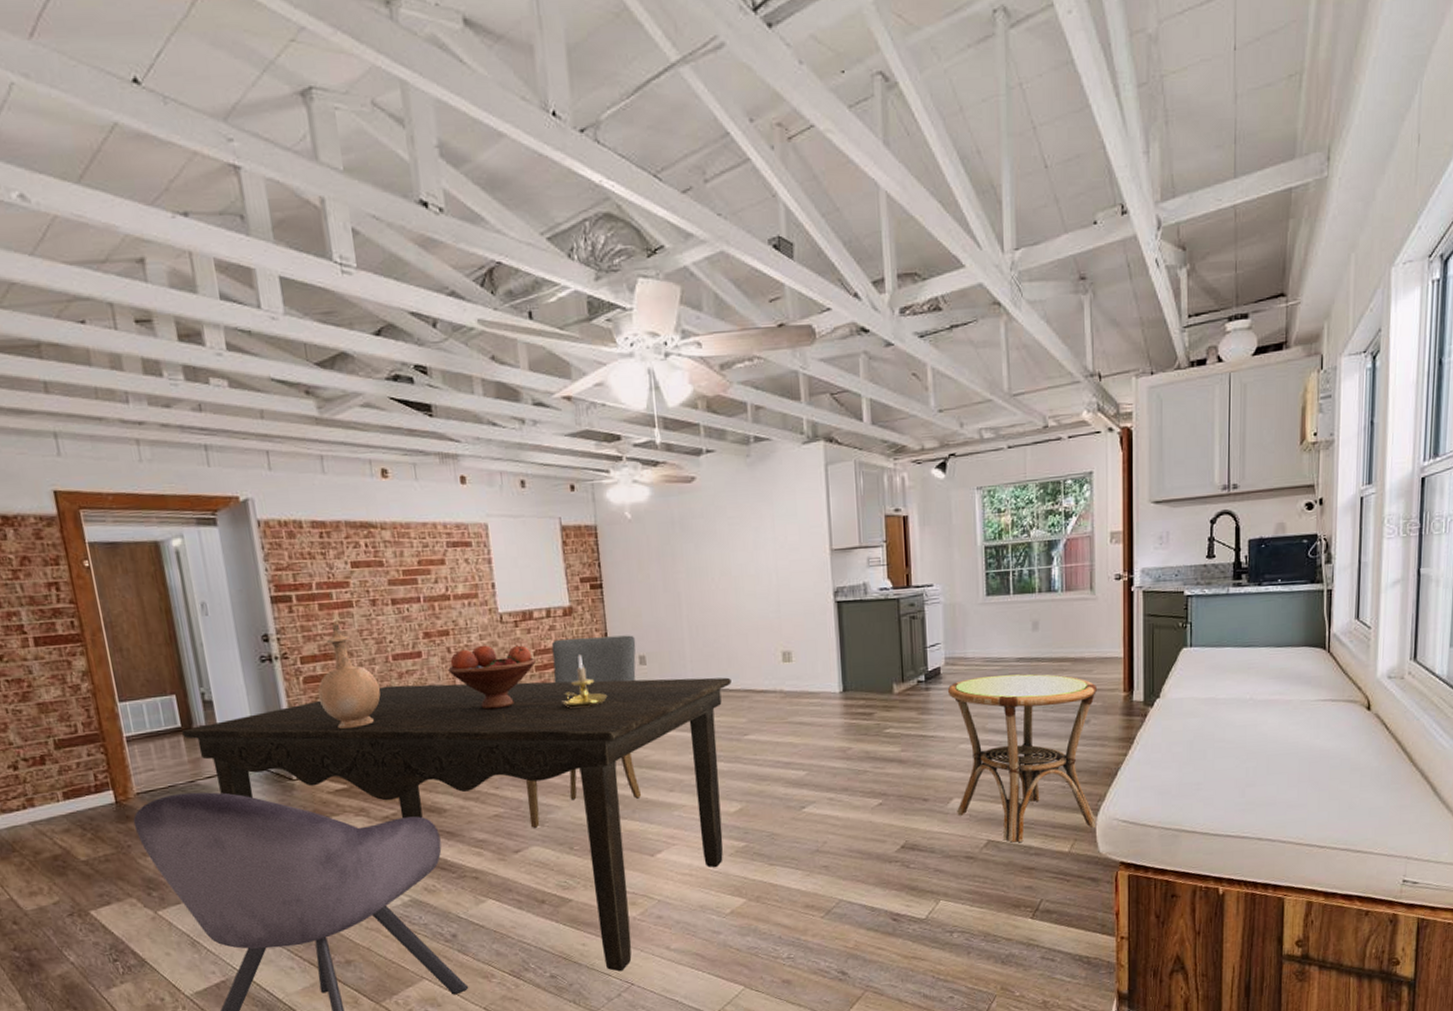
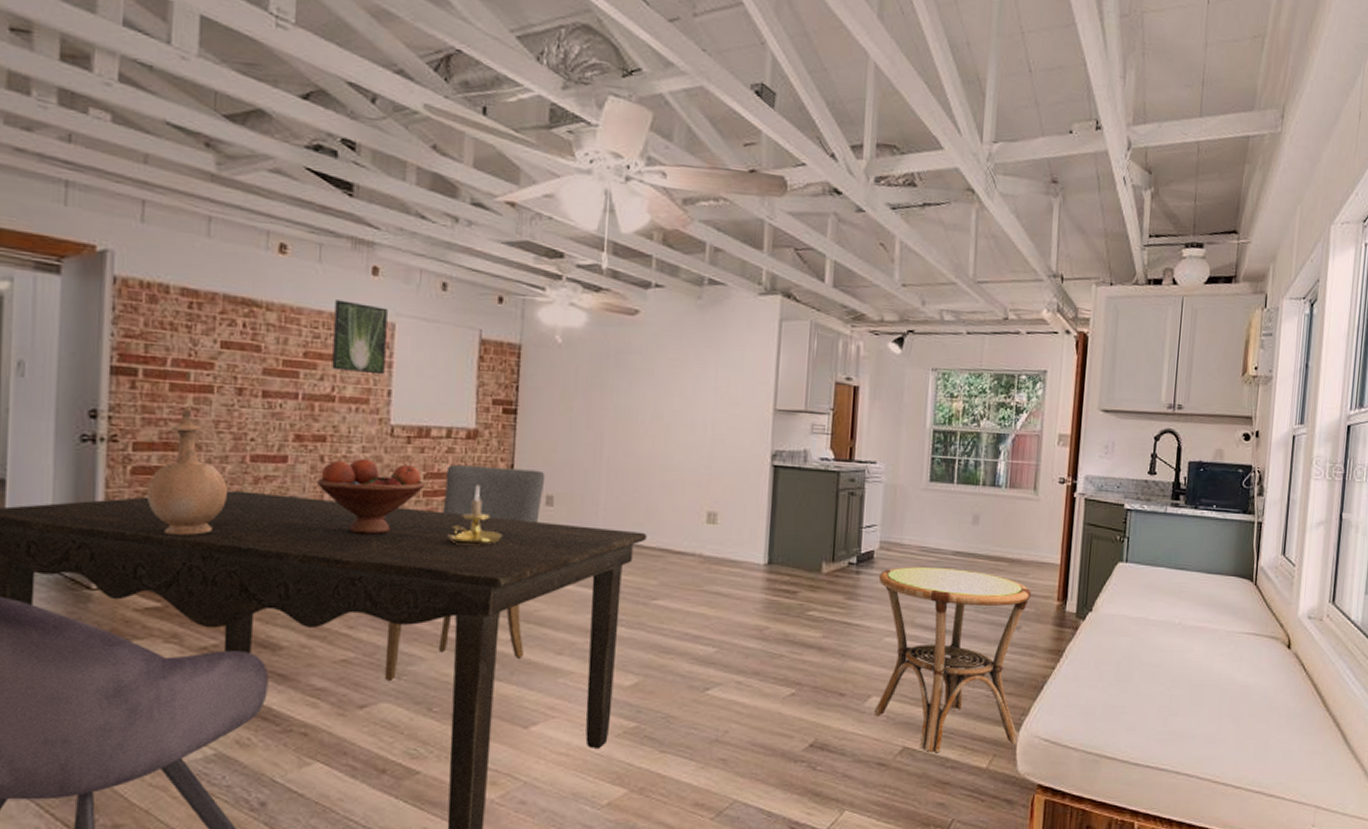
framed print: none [435,510,486,573] -> present [332,300,388,375]

